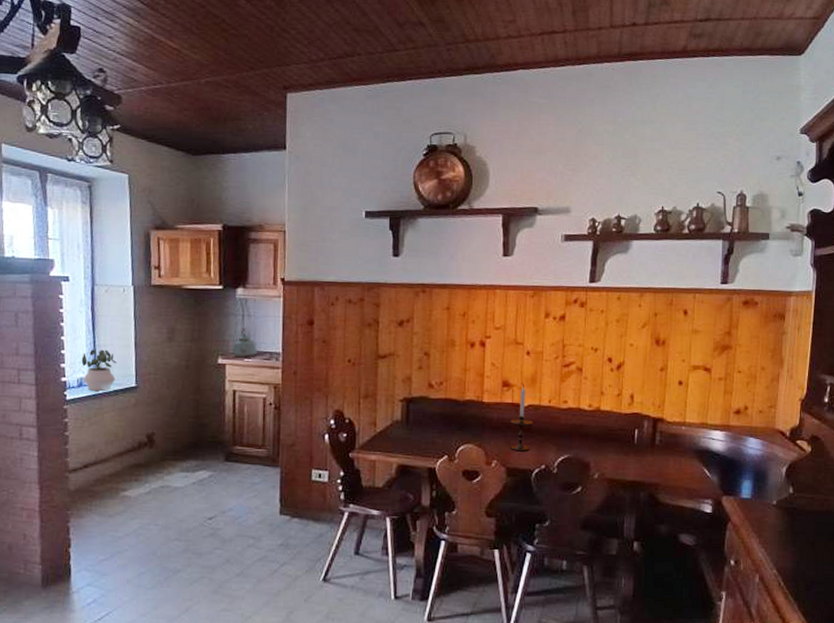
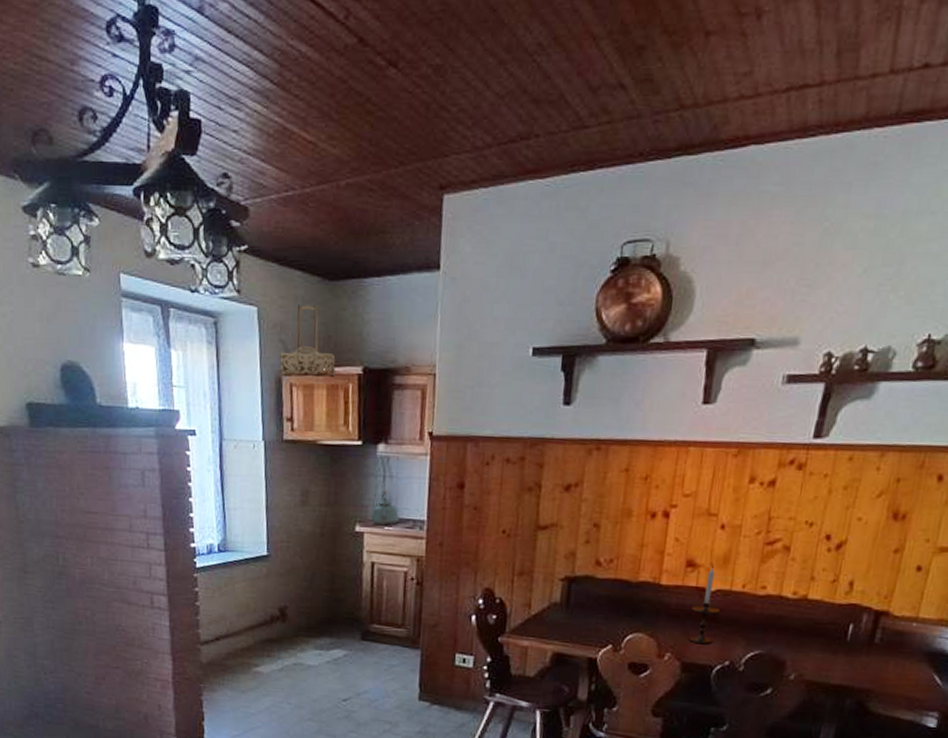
potted plant: present [81,349,117,392] -> none [210,512,247,560]
decorative basket: none [148,173,199,234] -> present [280,303,336,378]

